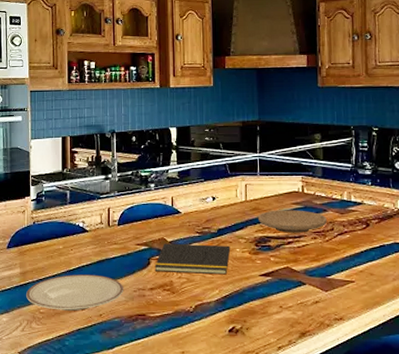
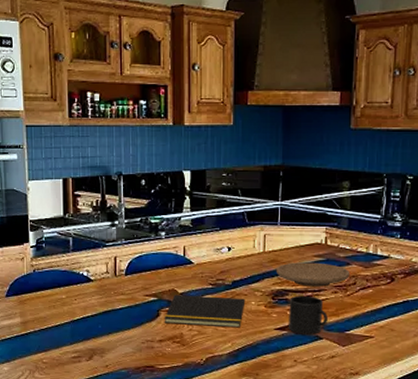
plate: present [26,274,124,311] -> none [28,325,132,361]
mug: none [272,242,309,280] -> present [289,295,328,335]

